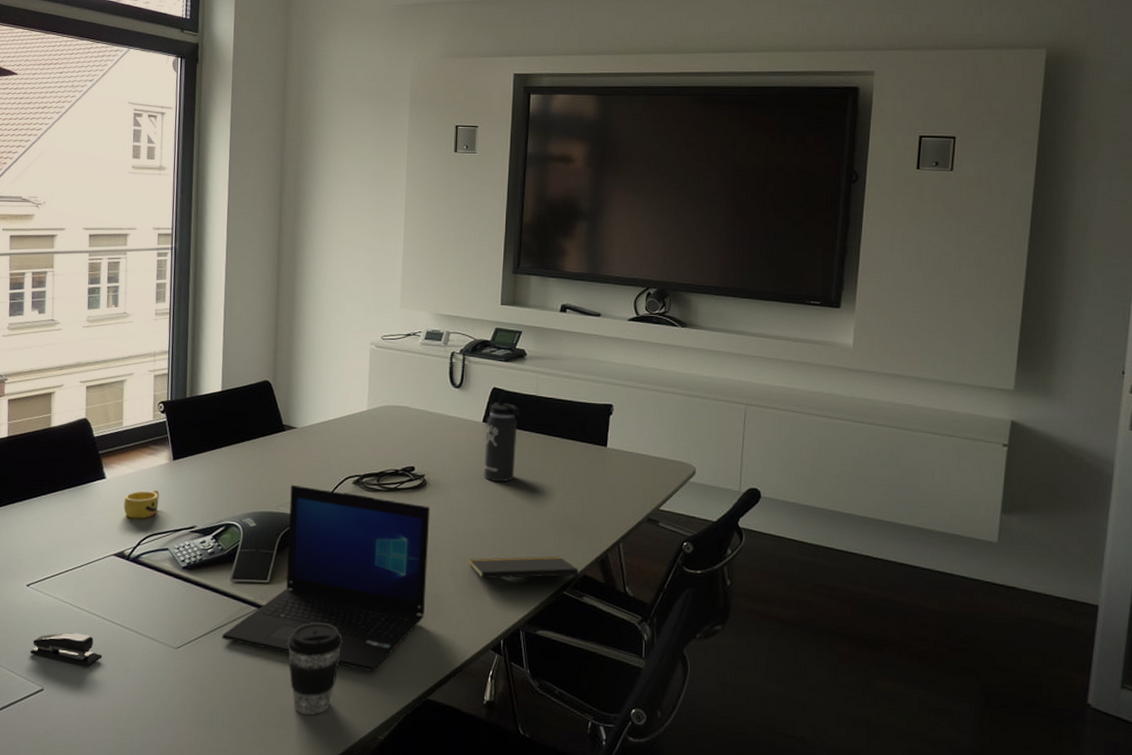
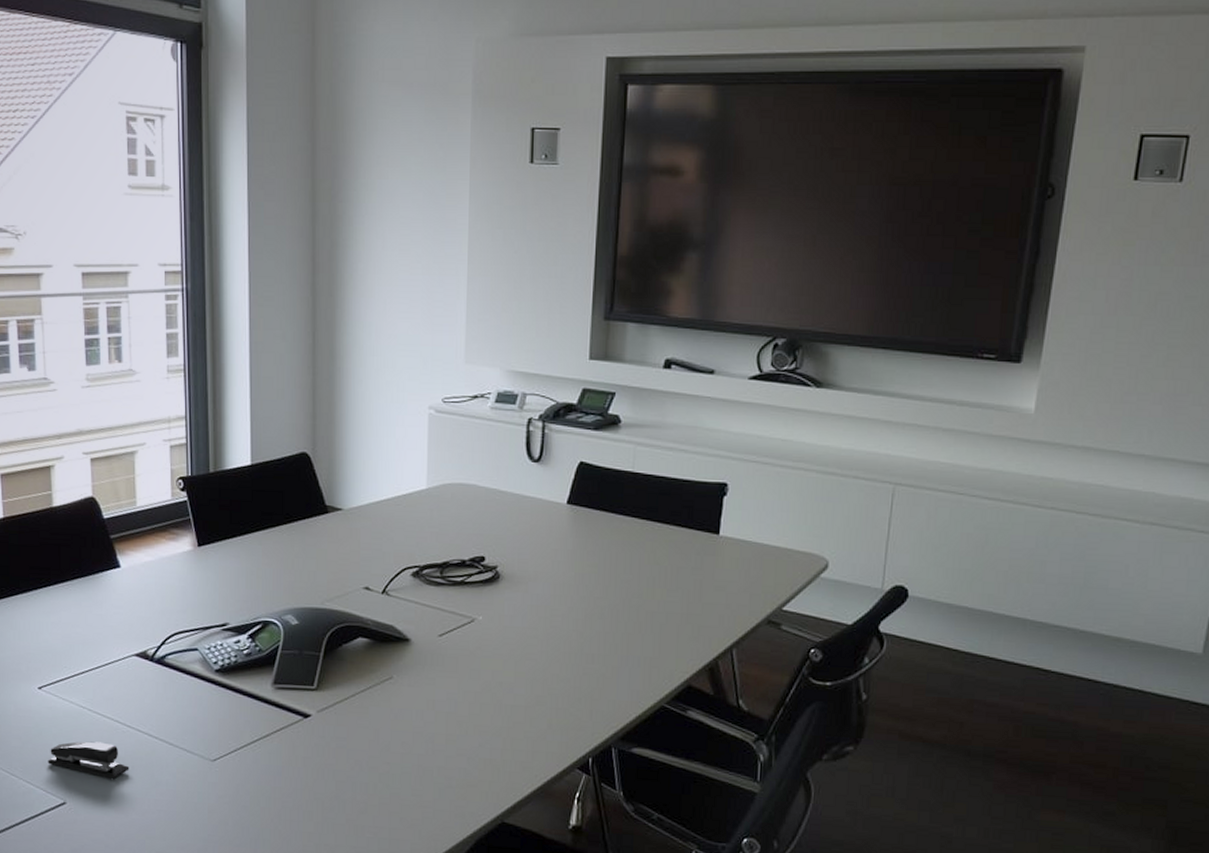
cup: present [123,490,160,519] -> none [143,581,184,615]
laptop: present [221,484,431,672] -> none [263,576,505,791]
coffee cup: present [287,622,343,715] -> none [340,734,404,837]
notepad: present [469,556,580,588] -> none [551,663,684,700]
thermos bottle: present [483,391,521,482] -> none [567,466,614,575]

